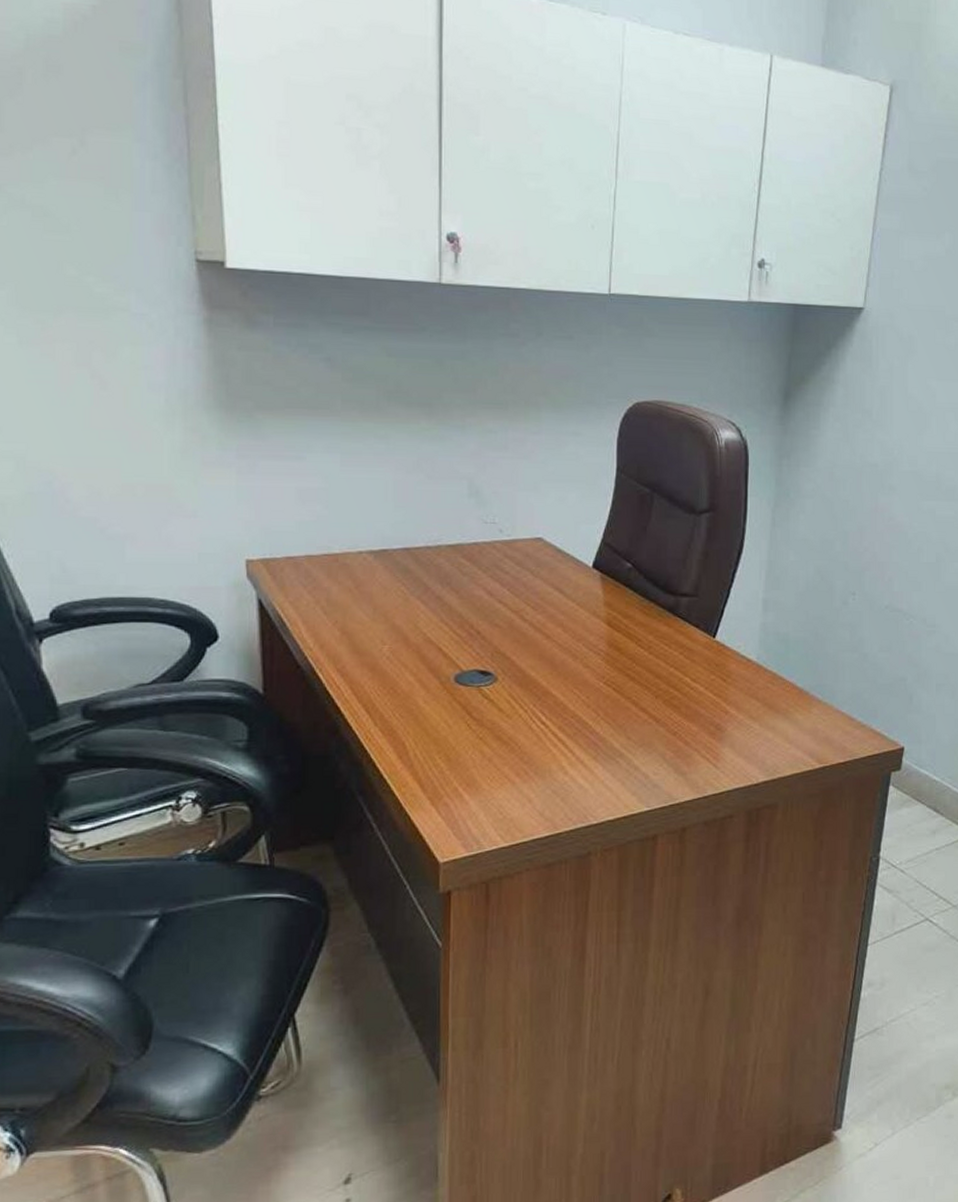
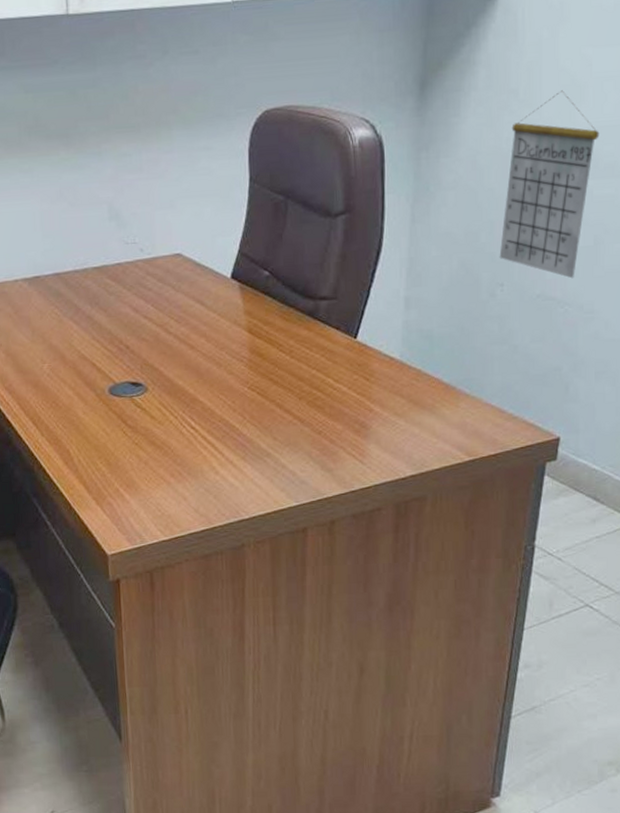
calendar: none [852,415,942,593] -> present [499,90,600,279]

